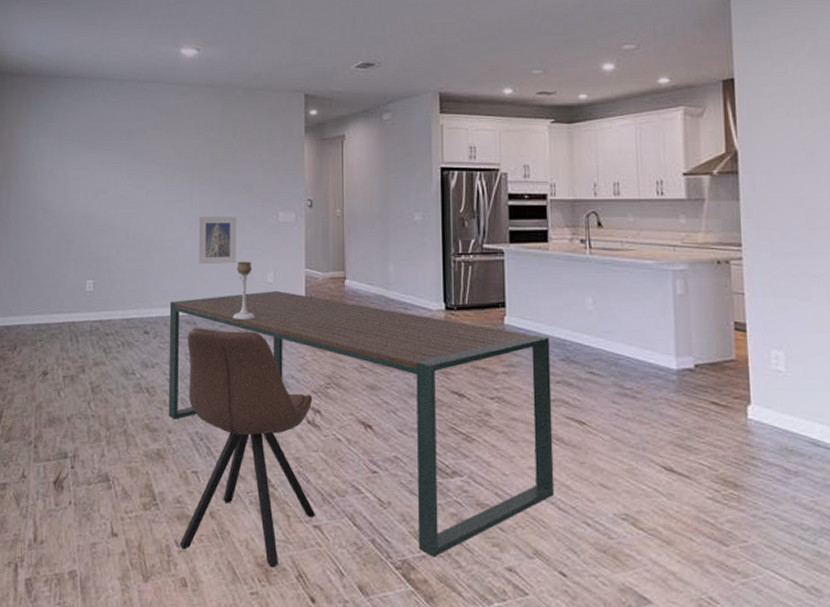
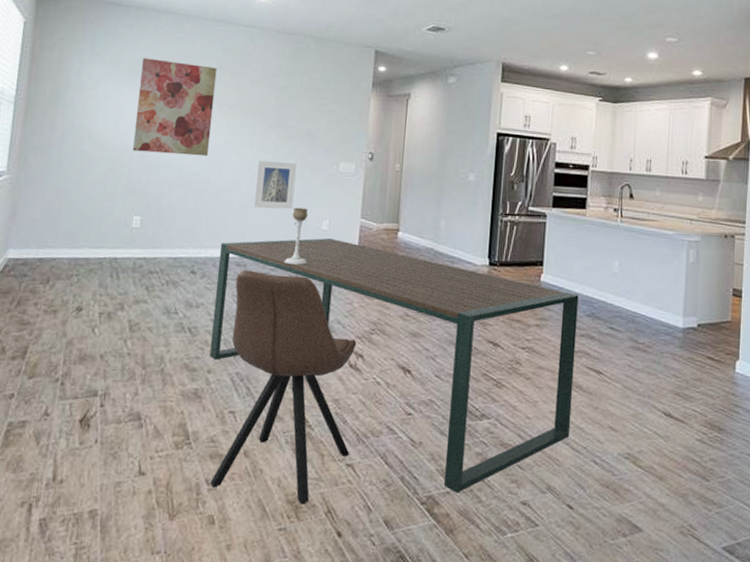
wall art: none [80,125,152,217] -> present [132,58,217,157]

